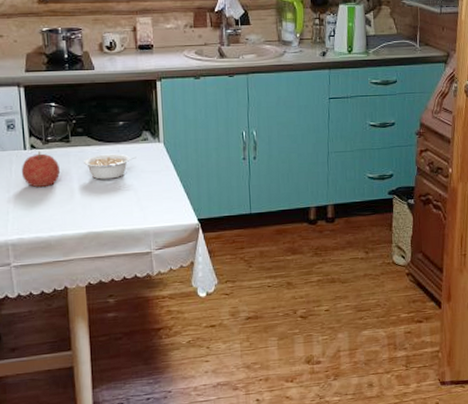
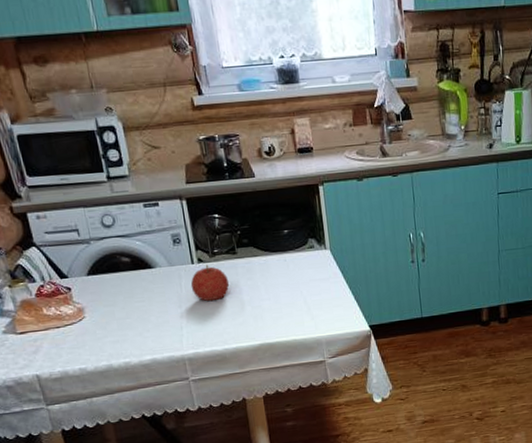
legume: present [84,154,137,180] -> none [251,263,304,291]

